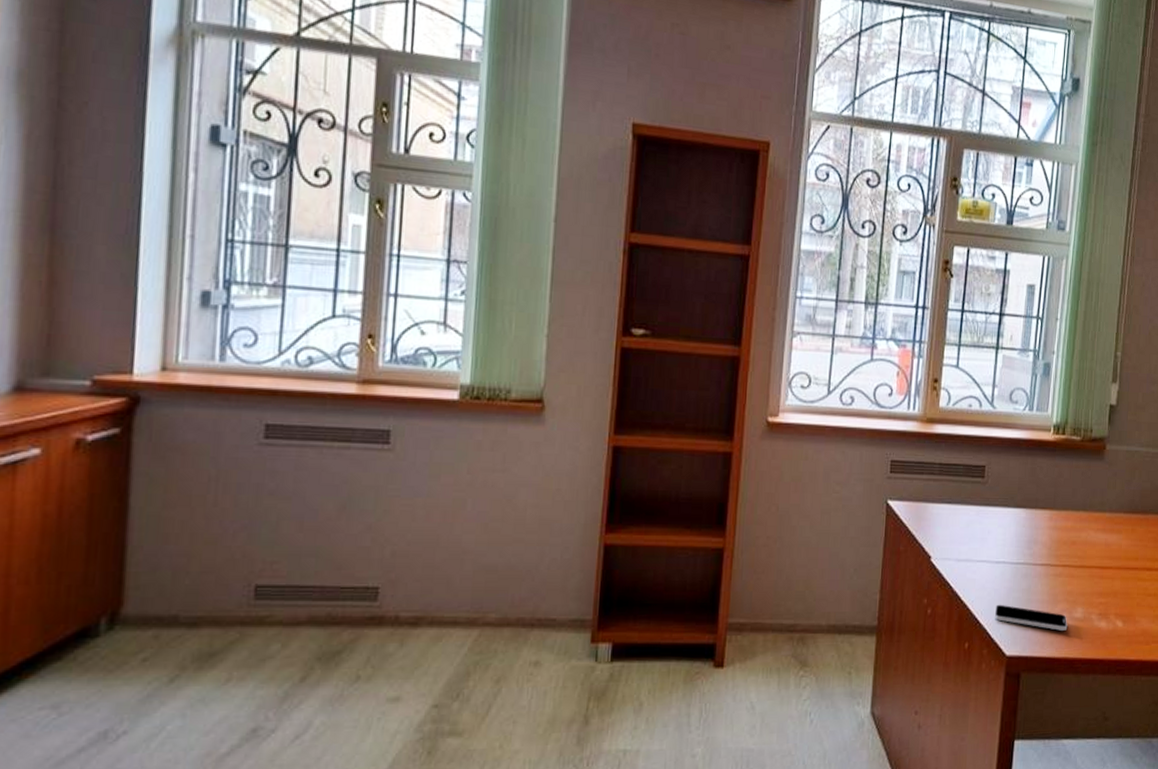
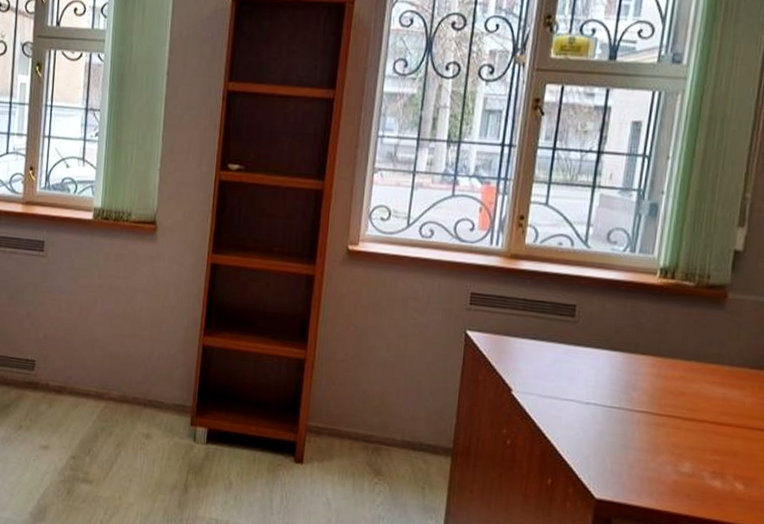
smartphone: present [994,604,1068,631] -> none [582,445,672,484]

